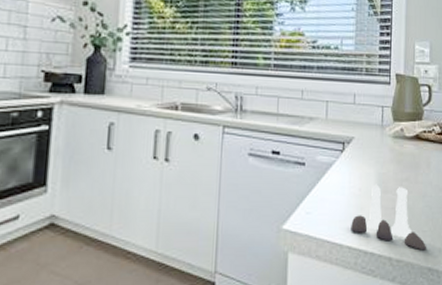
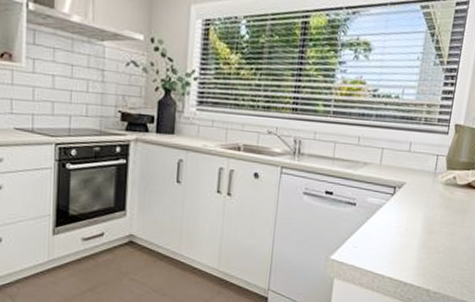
salt and pepper shaker set: present [351,184,426,250] -> none [393,226,464,285]

